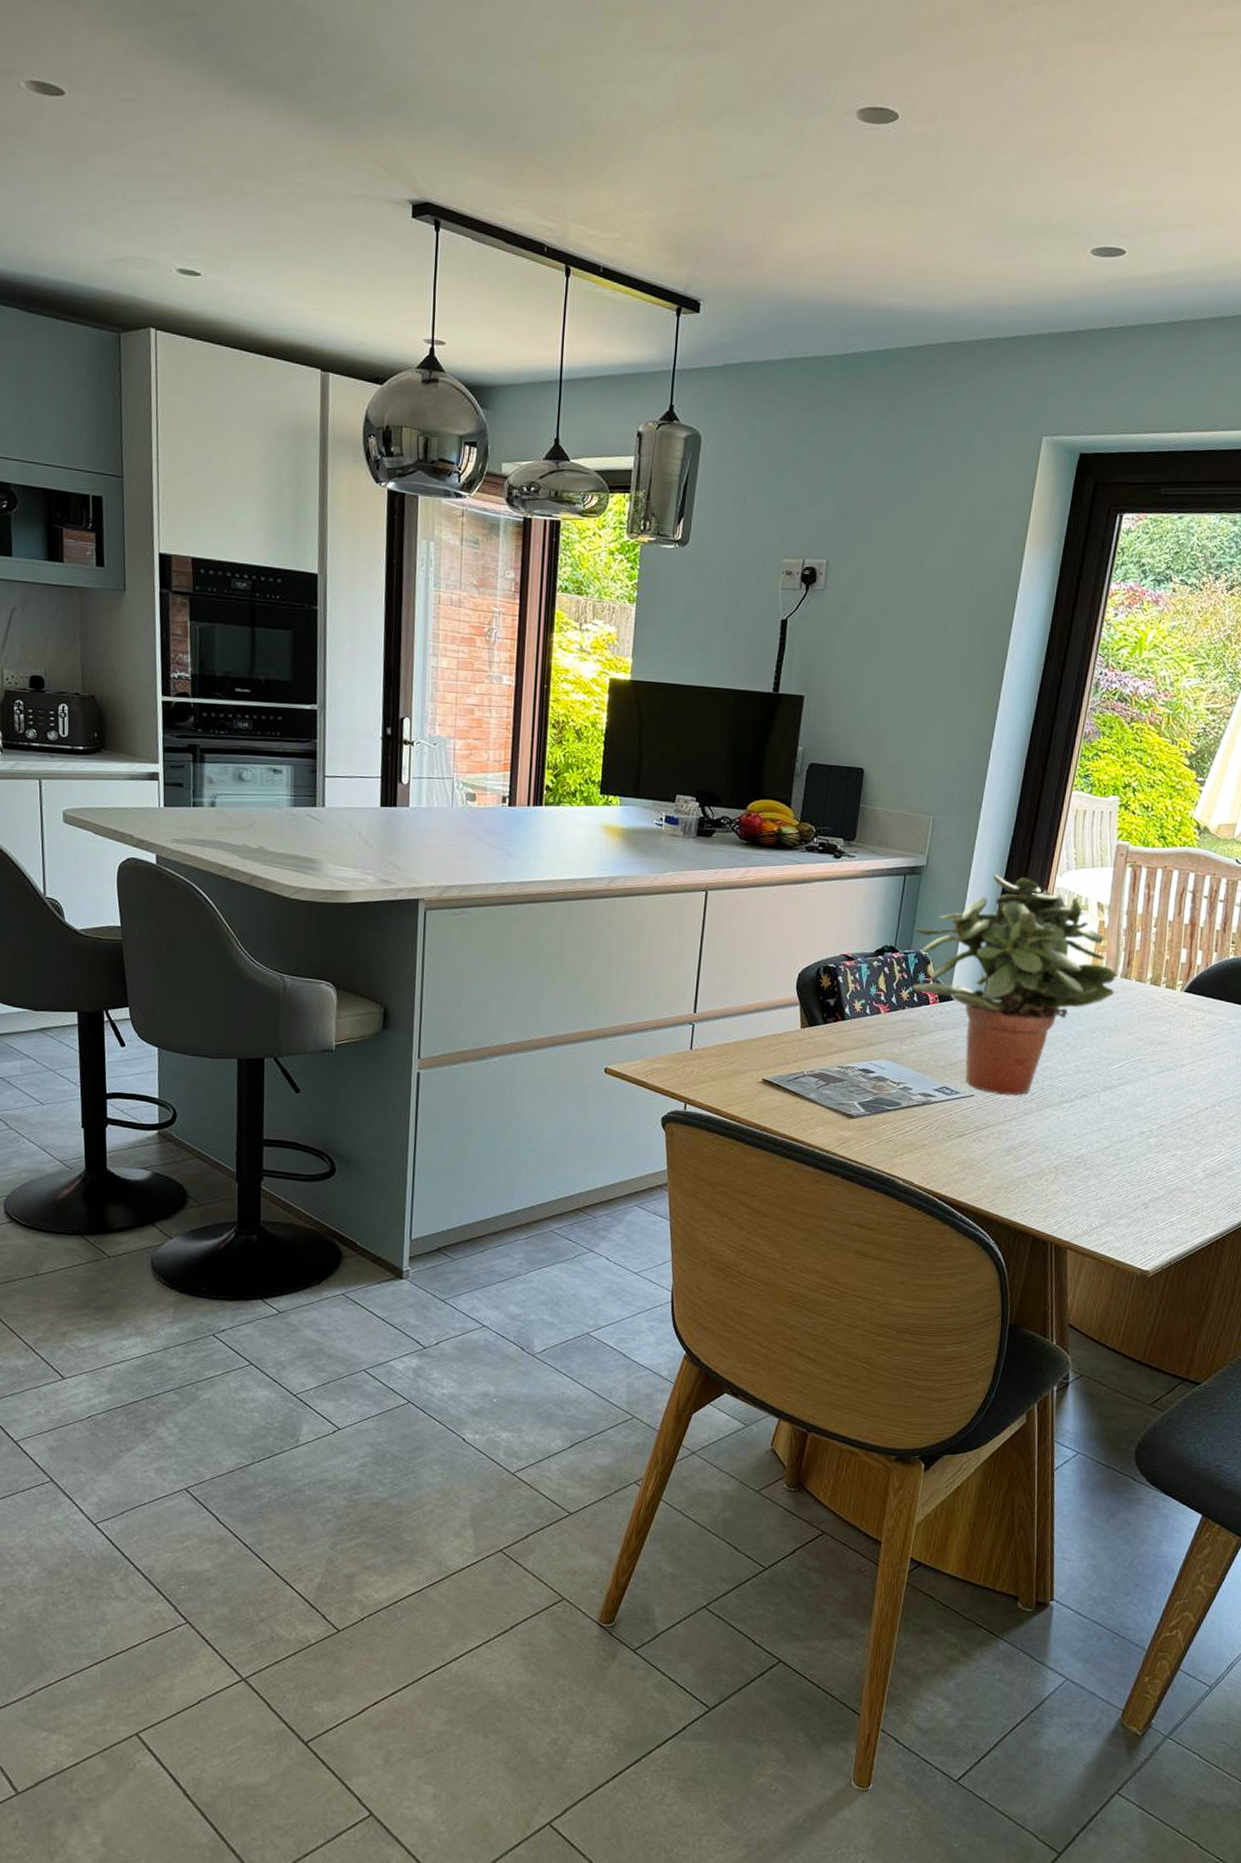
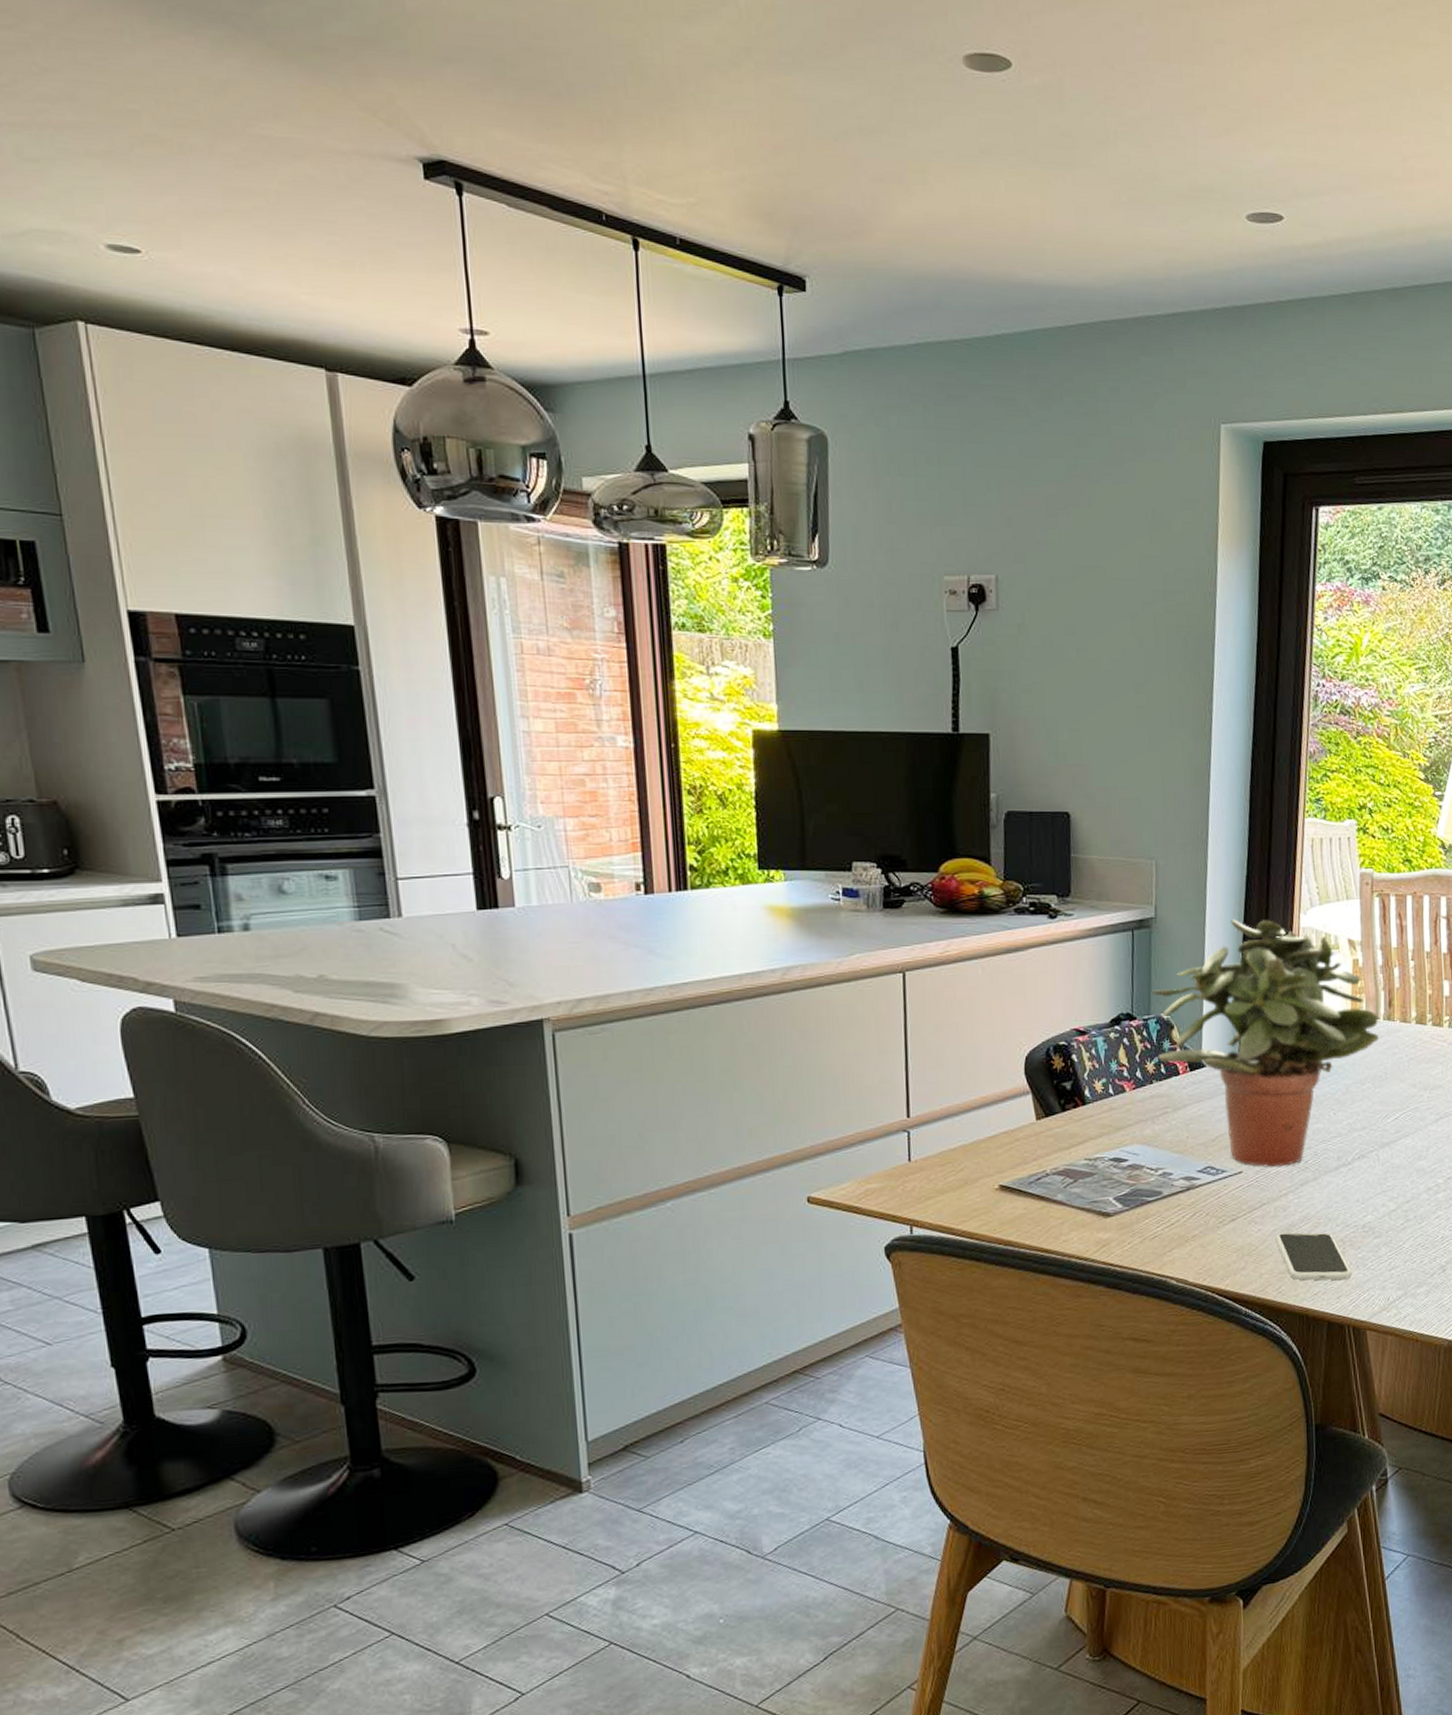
smartphone: none [995,1153,1061,1203] -> present [1275,1232,1352,1281]

